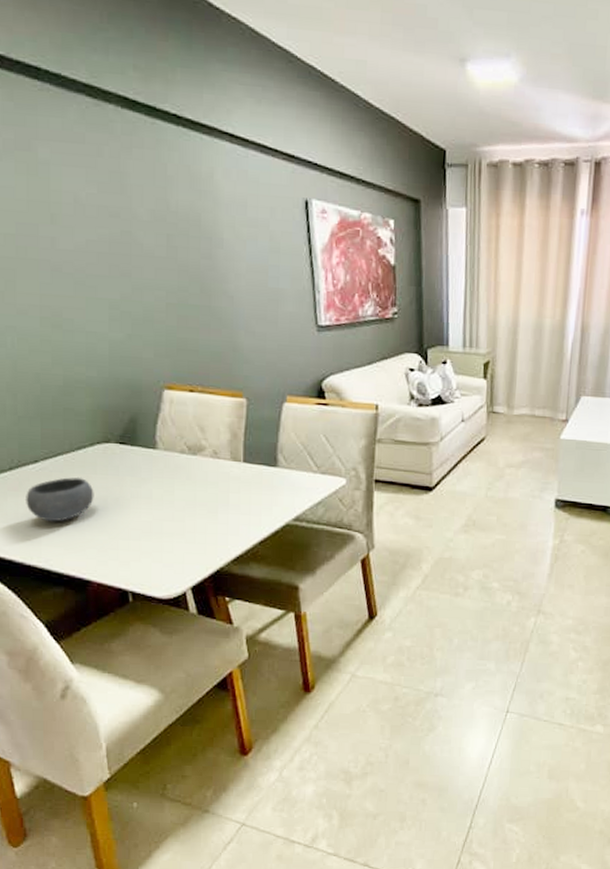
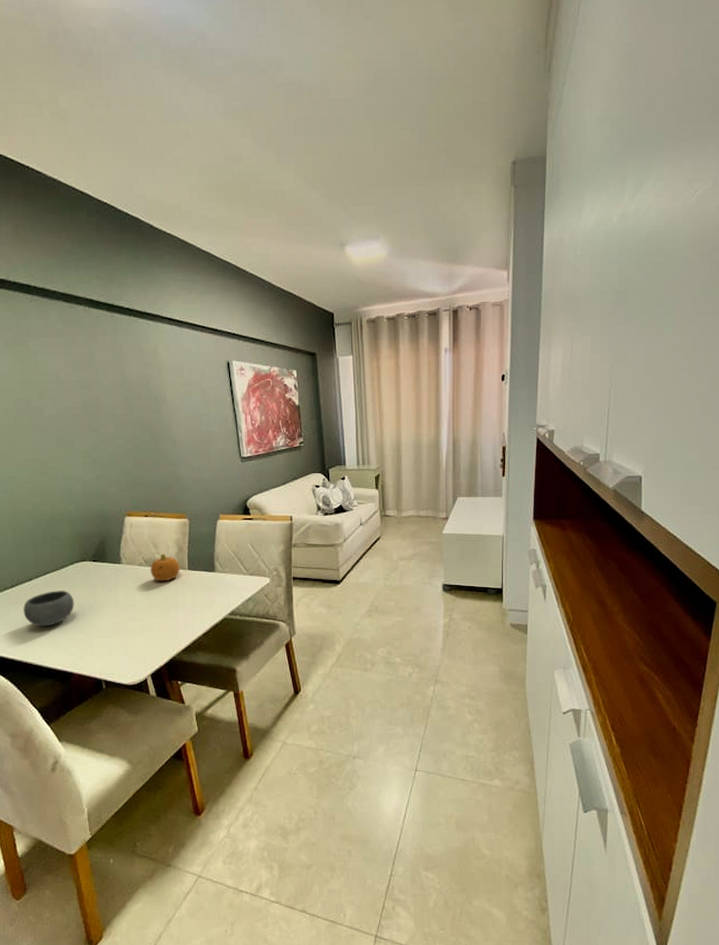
fruit: none [194,440,233,475] -> present [150,554,180,582]

